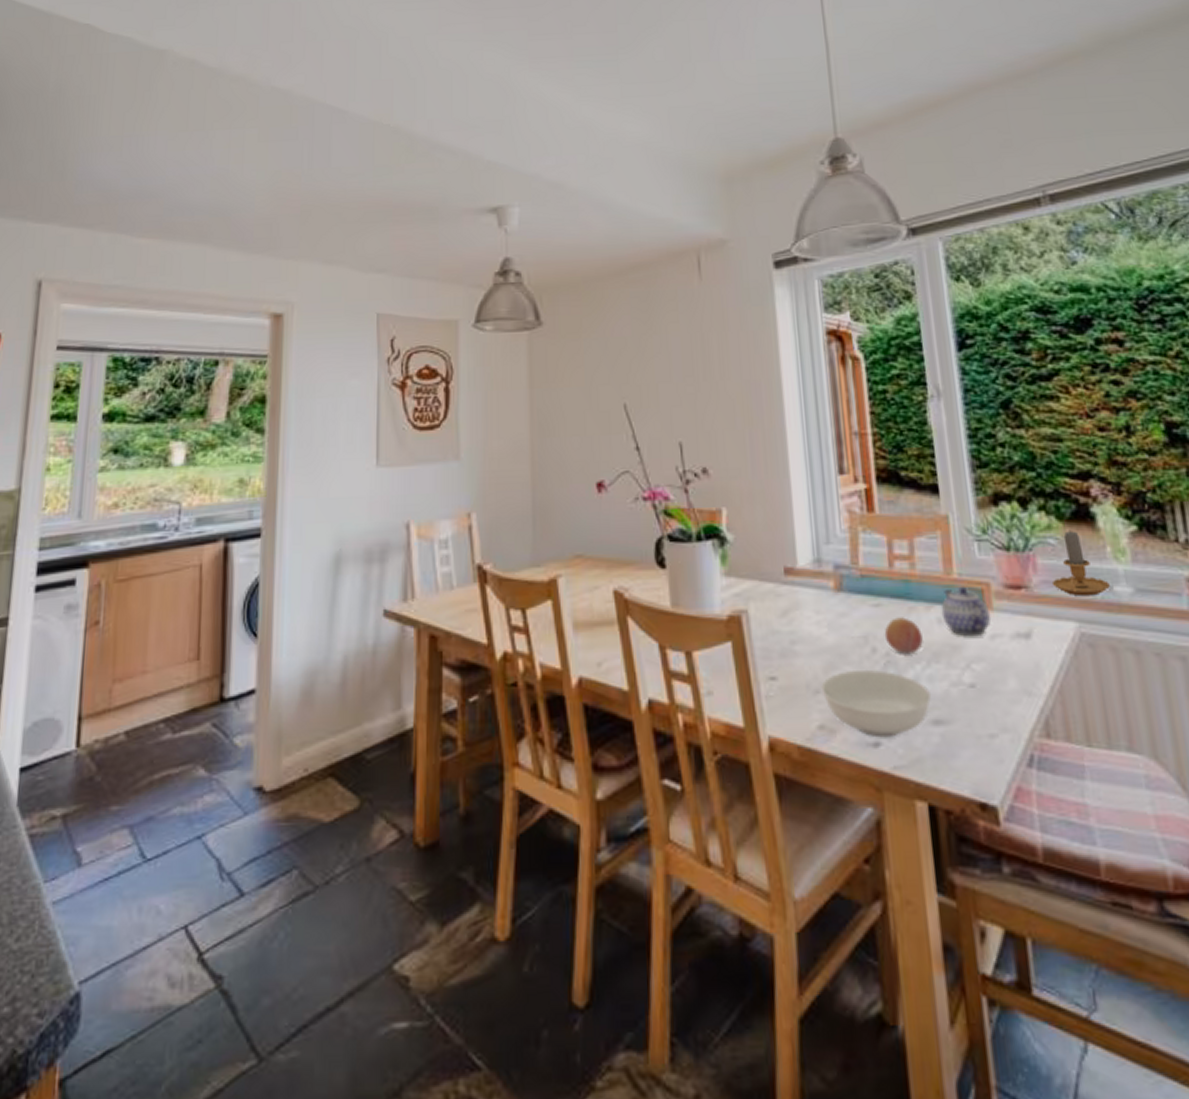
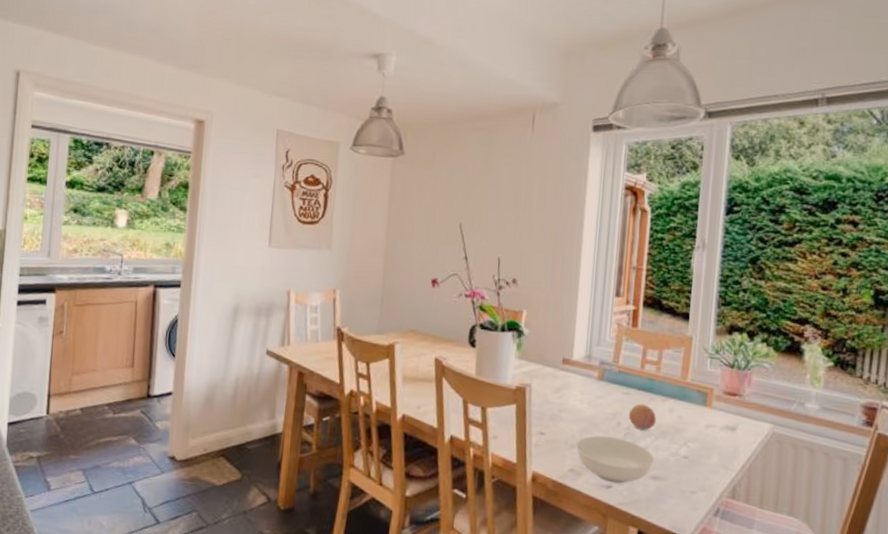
teapot: present [940,586,992,637] -> none [673,388,710,424]
candle: present [1051,529,1110,597] -> none [759,359,803,408]

